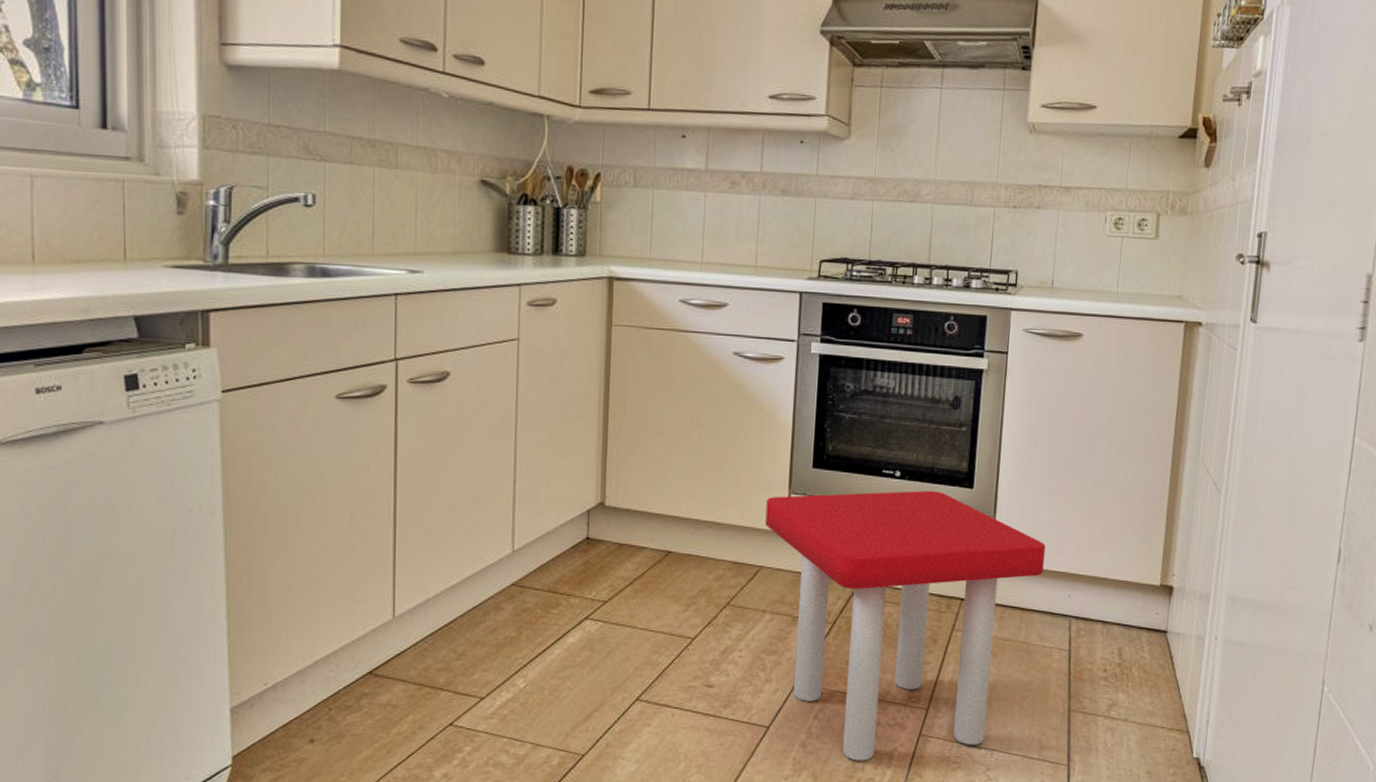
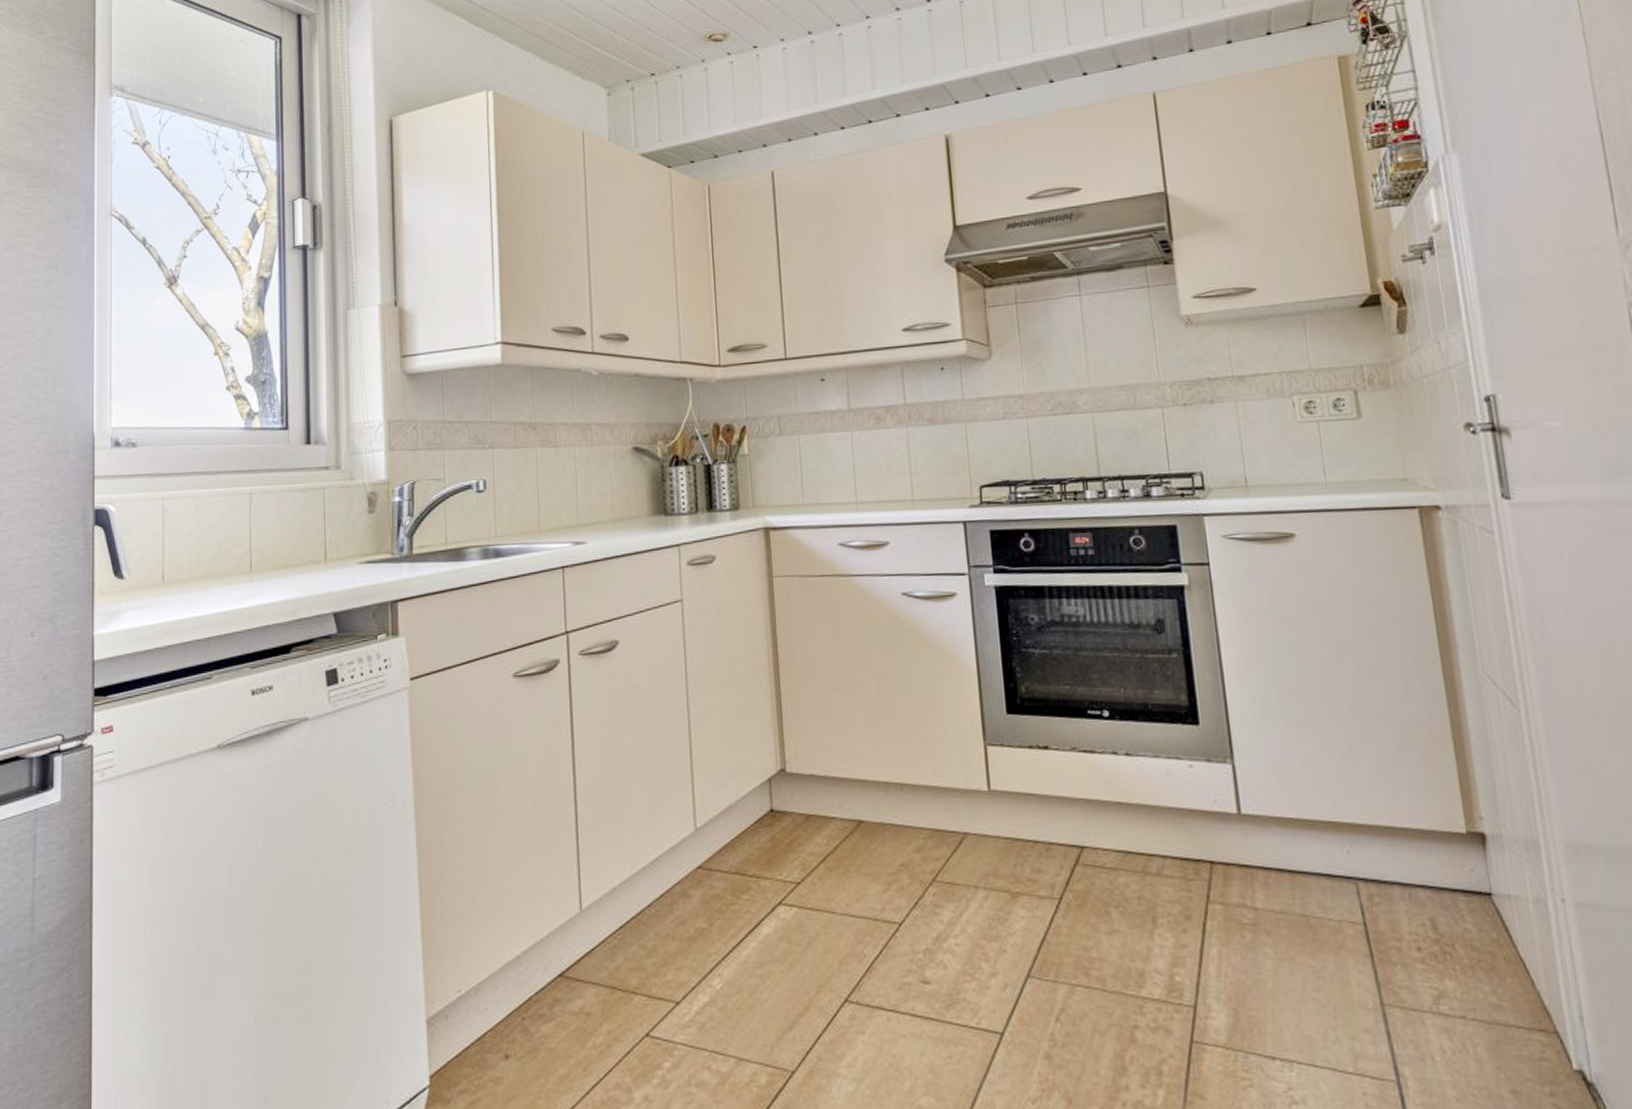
stool: present [765,491,1046,761] -> none [960,731,1308,1078]

